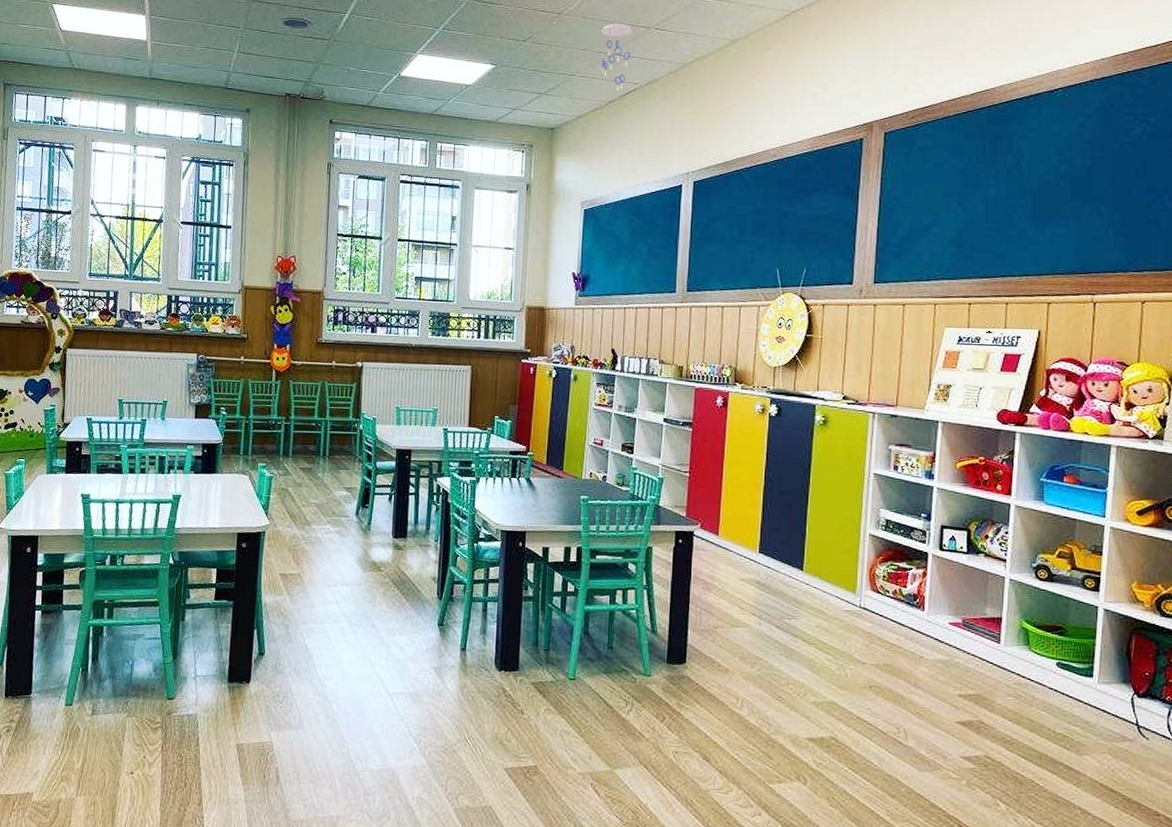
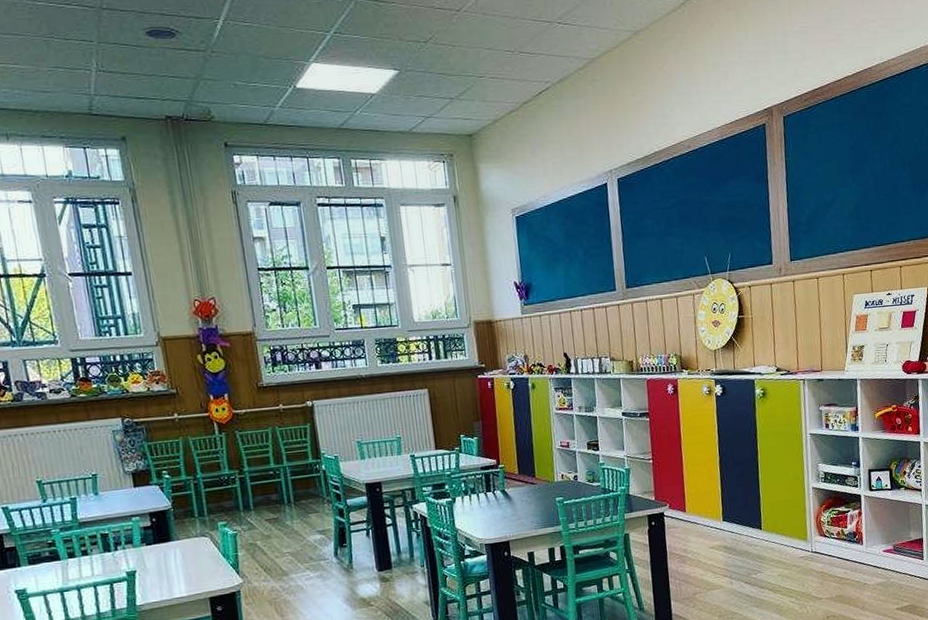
ceiling mobile: present [600,24,632,91] -> none [503,19,537,91]

